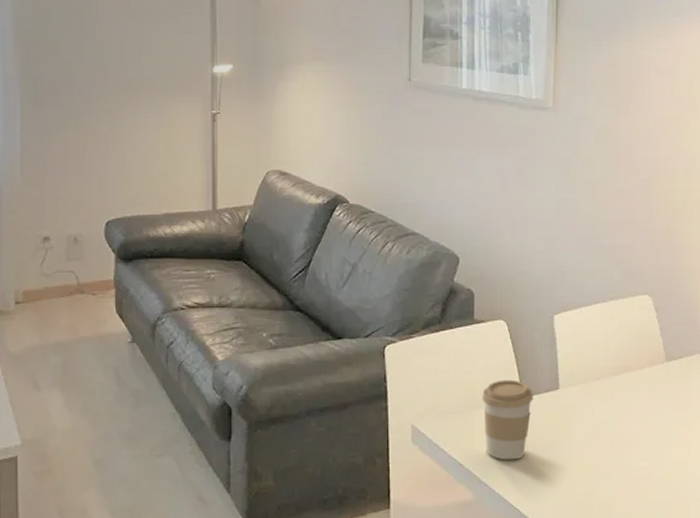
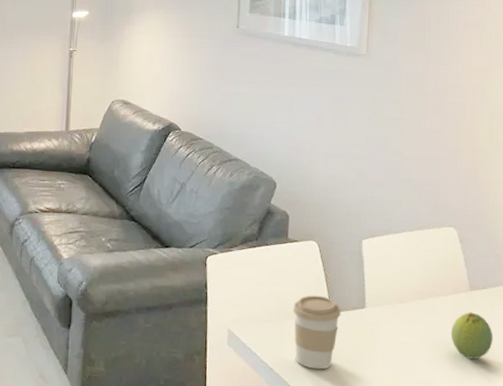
fruit: none [647,384,690,434] -> present [450,312,493,360]

